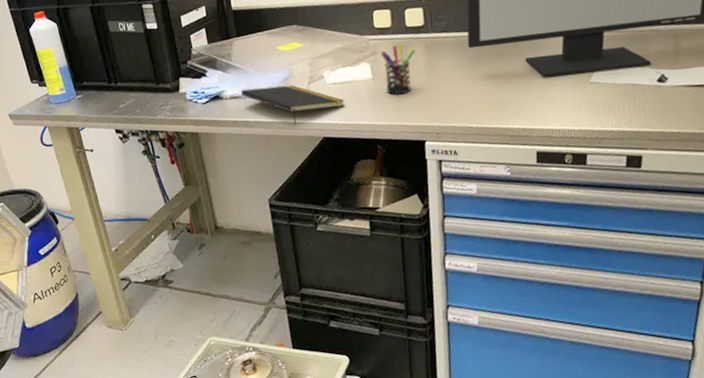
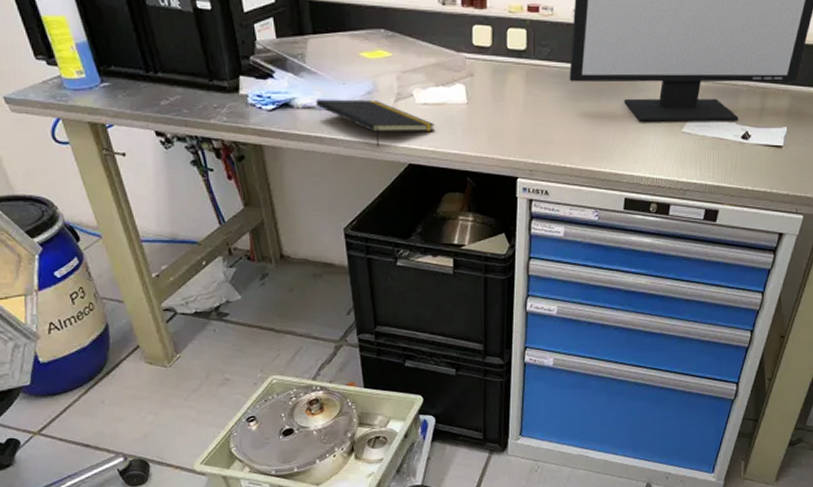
pen holder: present [381,43,416,95] -> none [478,67,515,125]

